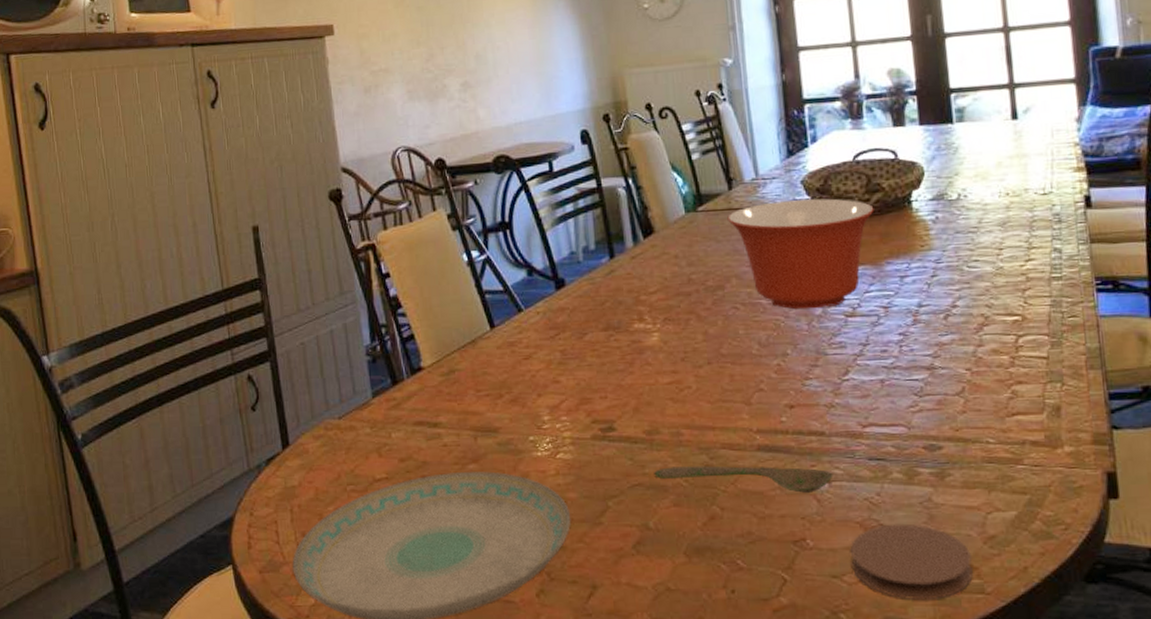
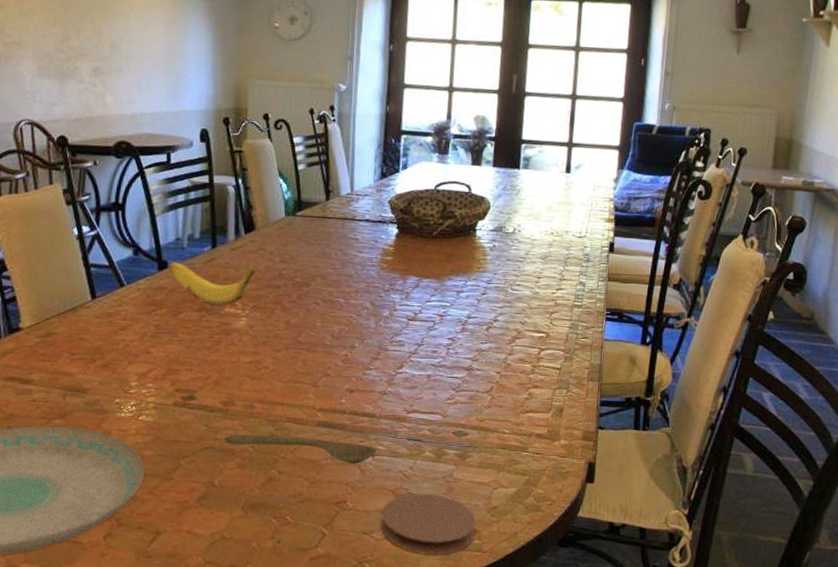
banana: none [566,273,662,323] -> present [169,261,256,306]
mixing bowl: present [727,198,874,310] -> none [321,216,445,311]

